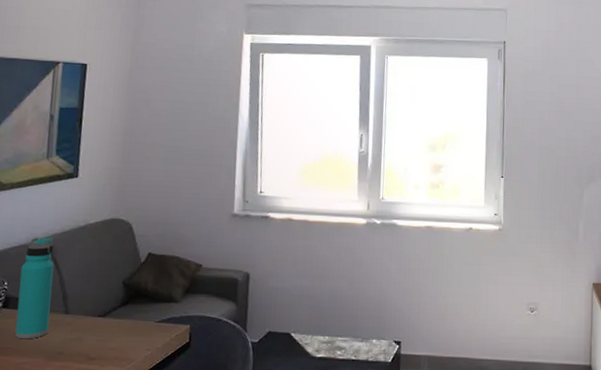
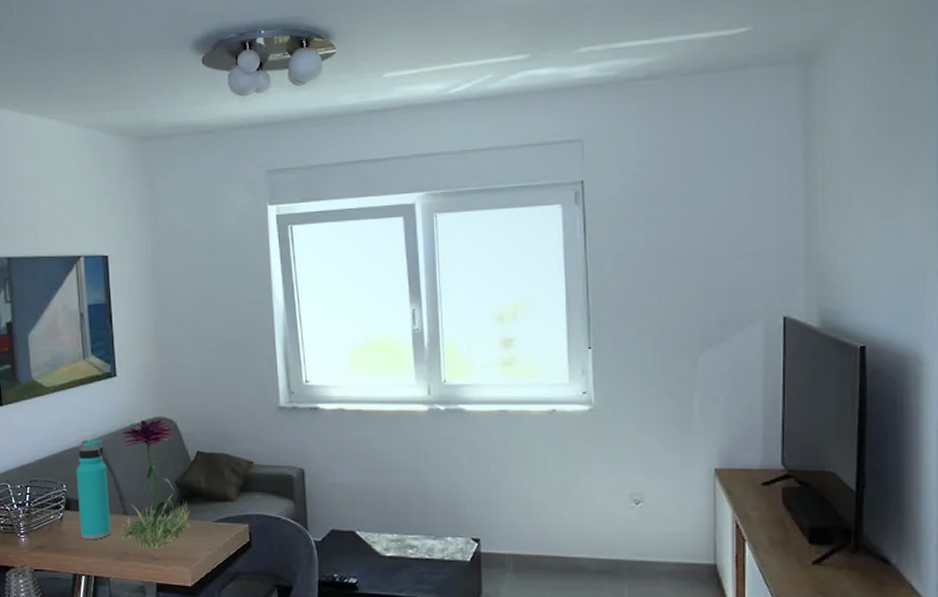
flower: none [57,220,133,350] -> present [120,419,191,550]

